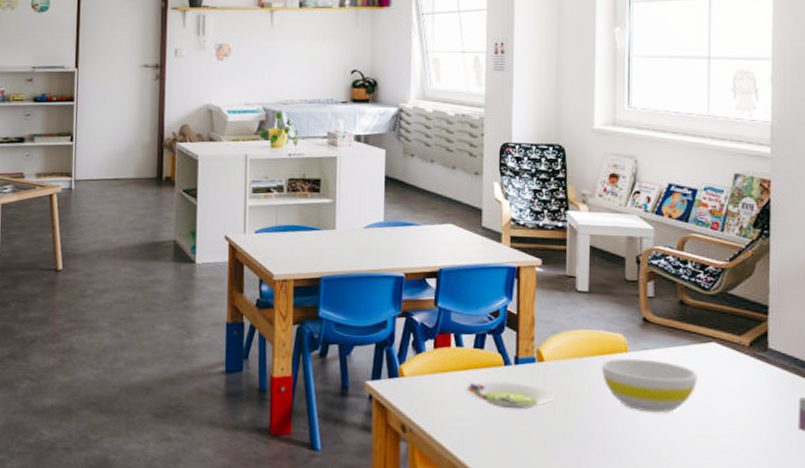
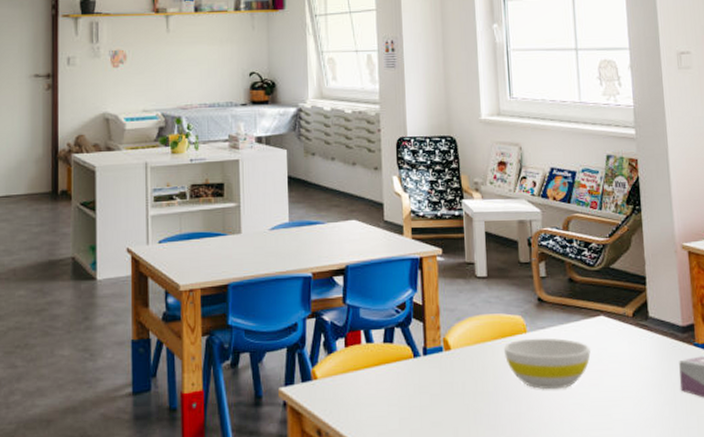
salad plate: present [466,381,554,409] -> none [378,373,463,401]

